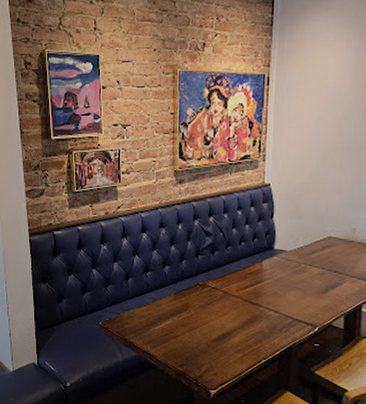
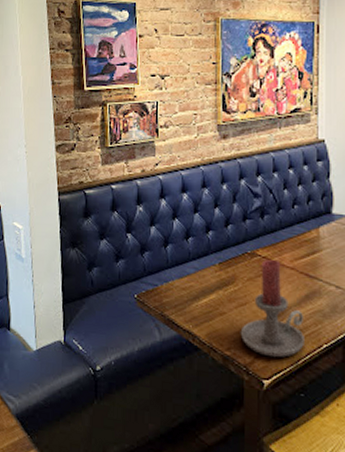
candle holder: none [192,289,246,372] -> present [241,258,304,358]

